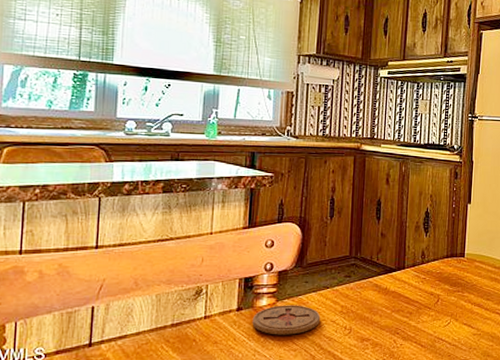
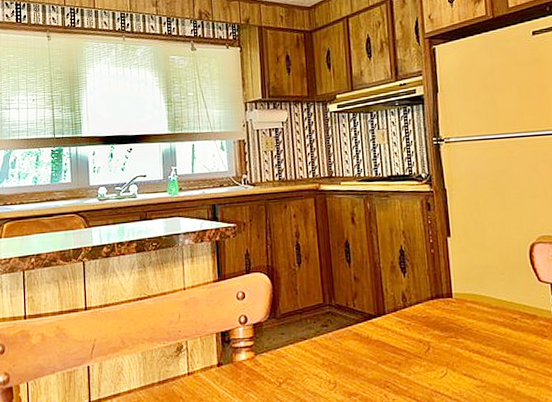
coaster: present [252,305,321,335] -> none [233,358,303,391]

